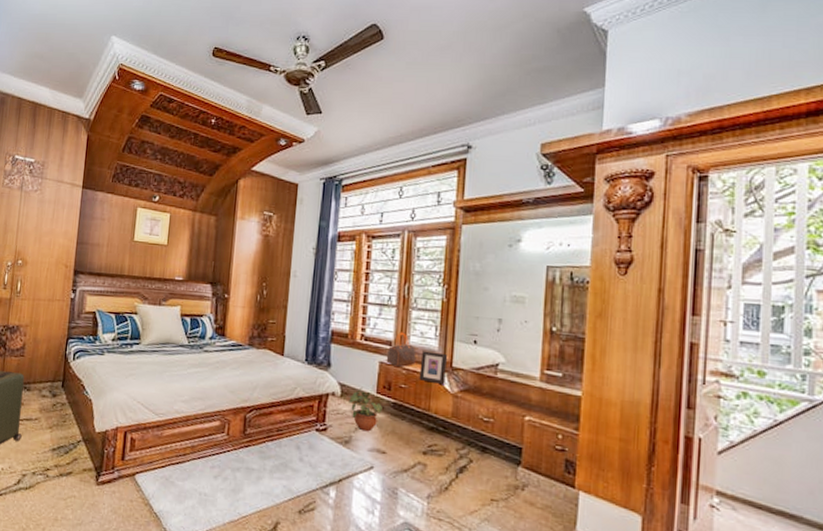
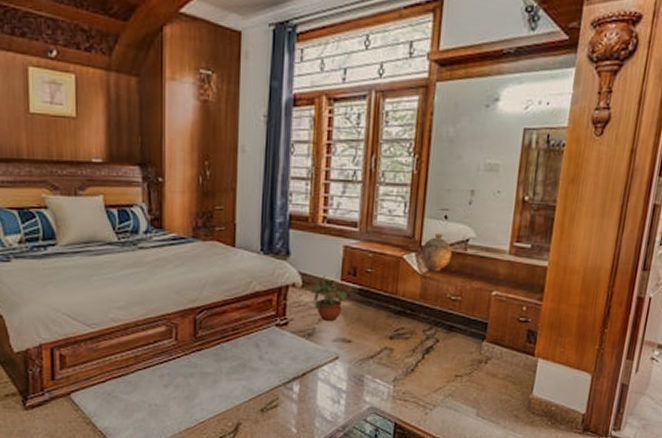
handbag: present [386,332,417,367] -> none [351,211,384,250]
picture frame: present [419,351,447,385] -> none [386,230,416,266]
decorative vase: none [451,356,483,392] -> present [420,234,452,272]

